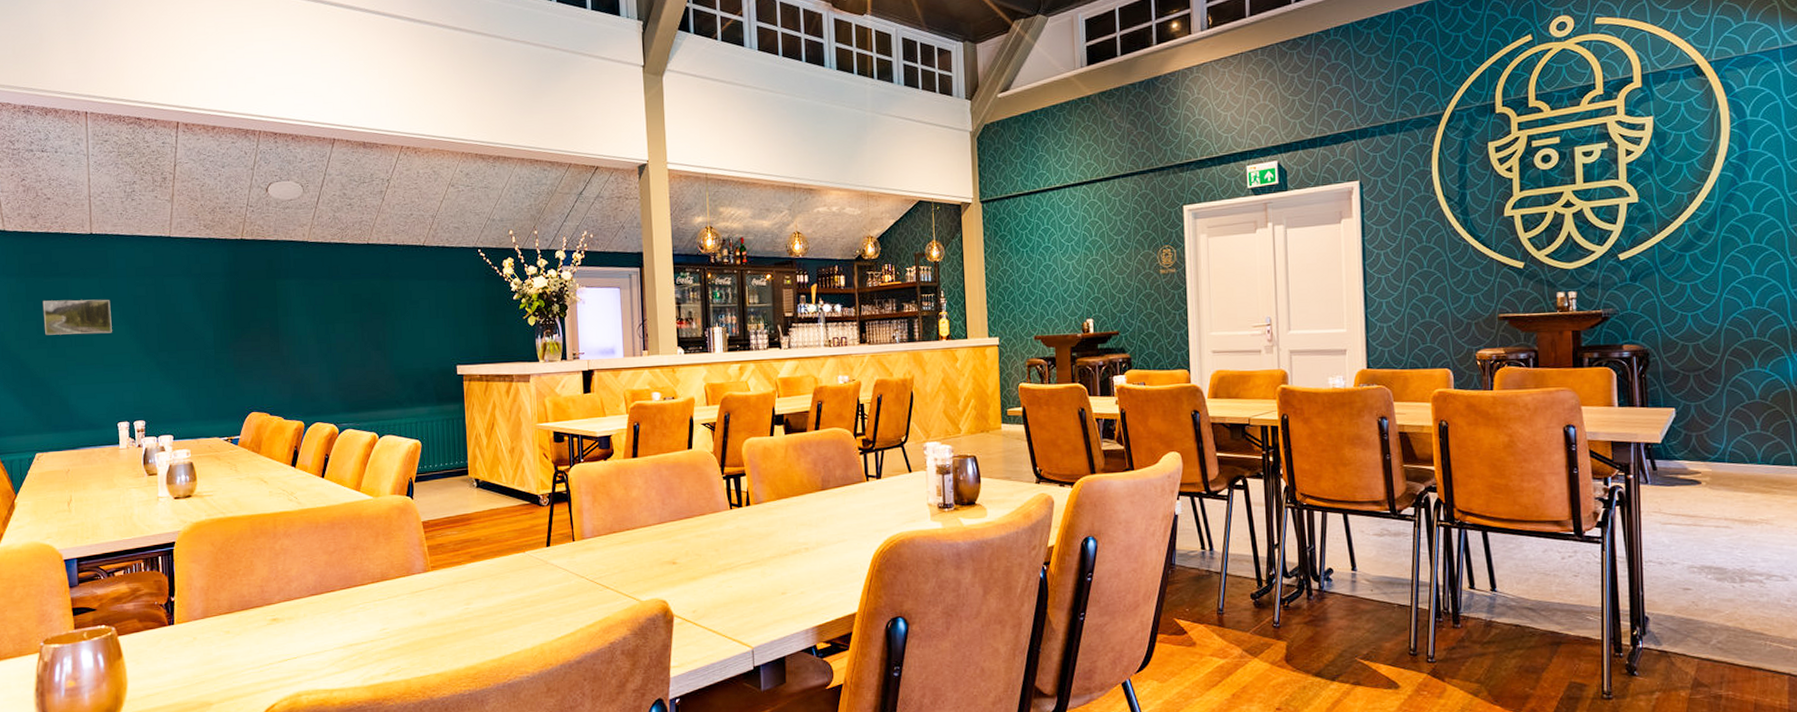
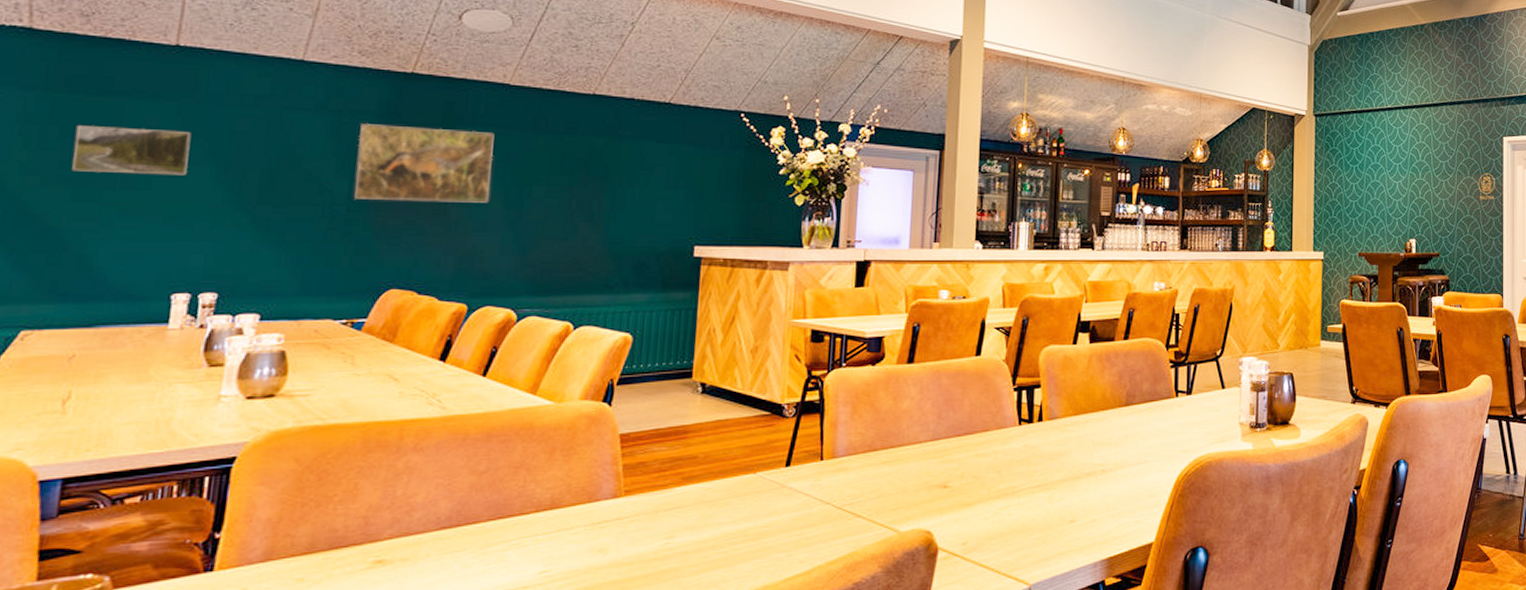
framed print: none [213,282,306,343] -> present [353,124,494,203]

